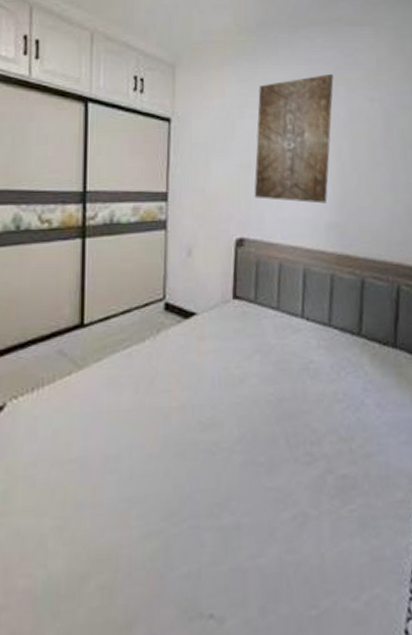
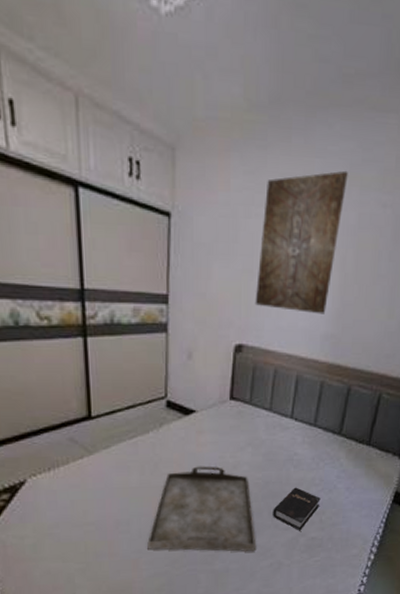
serving tray: none [139,379,274,499] -> present [147,466,257,552]
hardback book: none [290,404,347,466] -> present [273,487,321,531]

